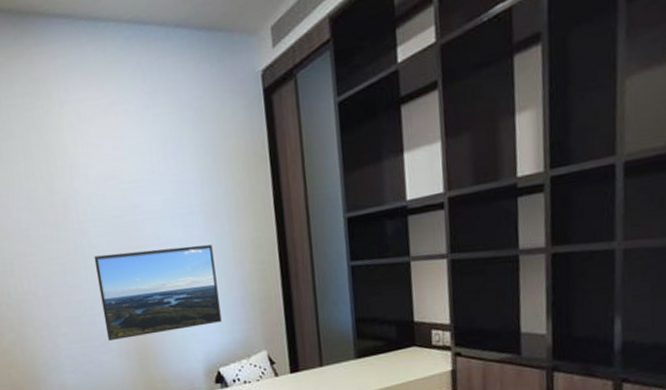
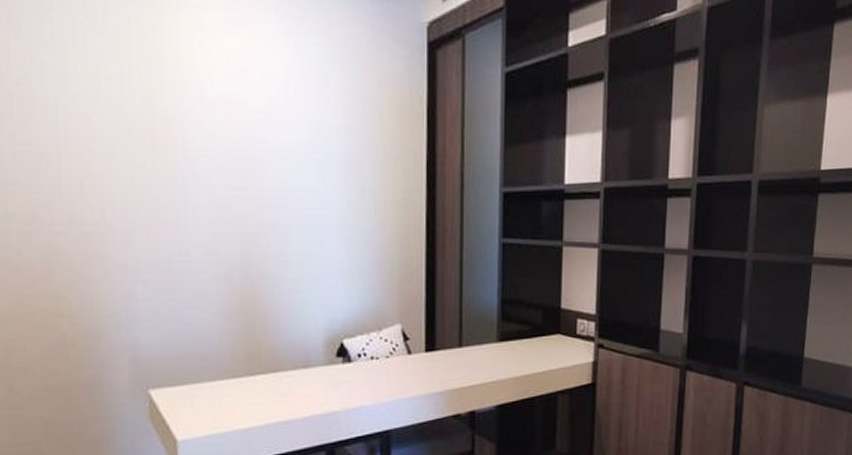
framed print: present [93,244,222,340] -> none [198,191,352,295]

